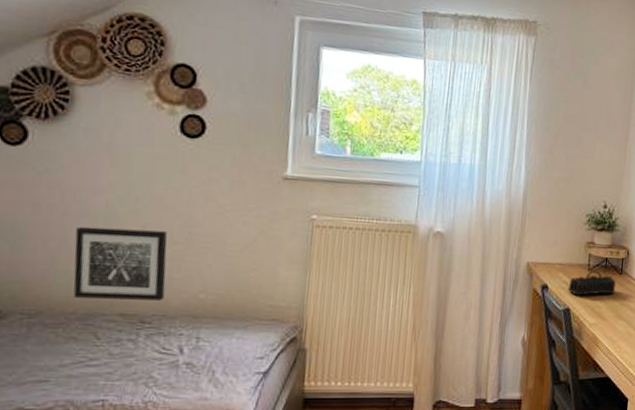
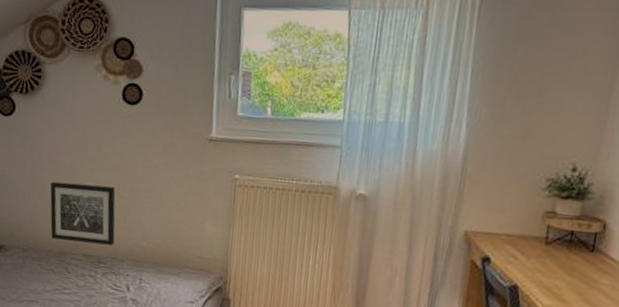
pencil case: present [568,269,616,296] -> none [516,243,585,275]

